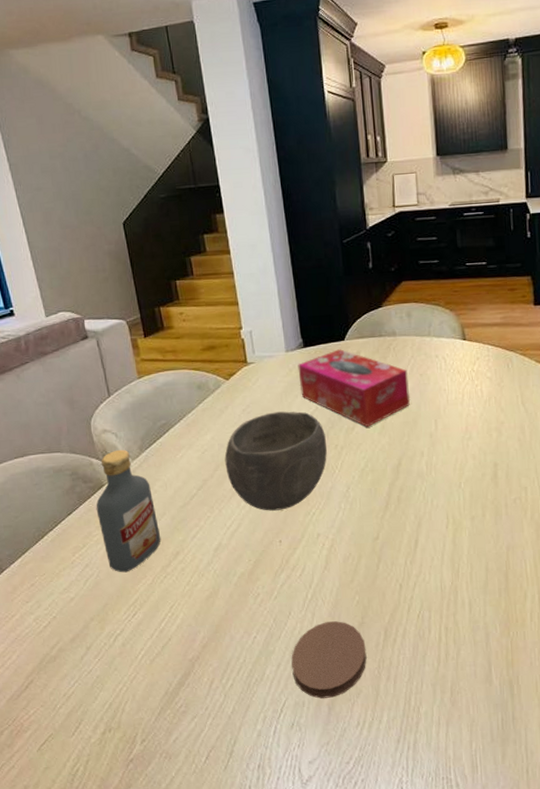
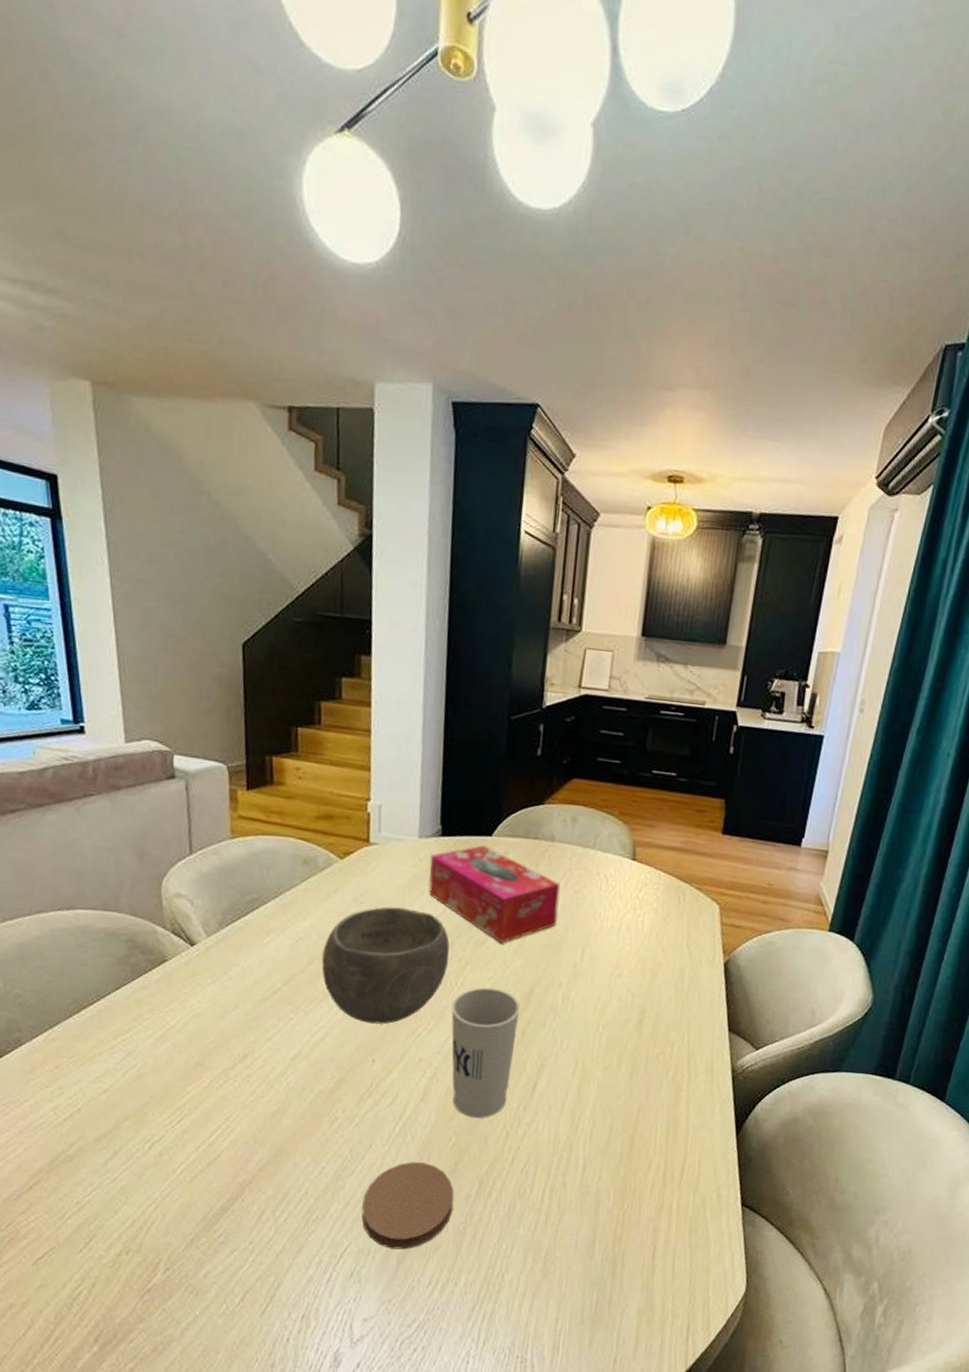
vodka: present [96,449,161,573] -> none [152,920,228,1069]
cup: none [336,465,395,578] -> present [451,987,521,1119]

